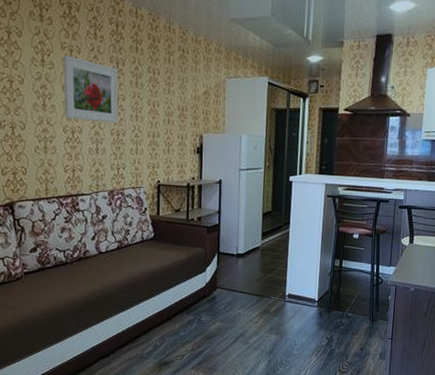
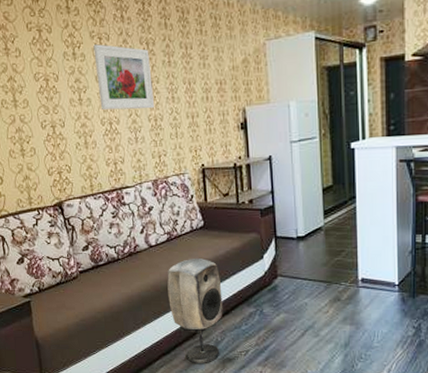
speaker: none [113,267,165,367] -> present [167,258,223,363]

